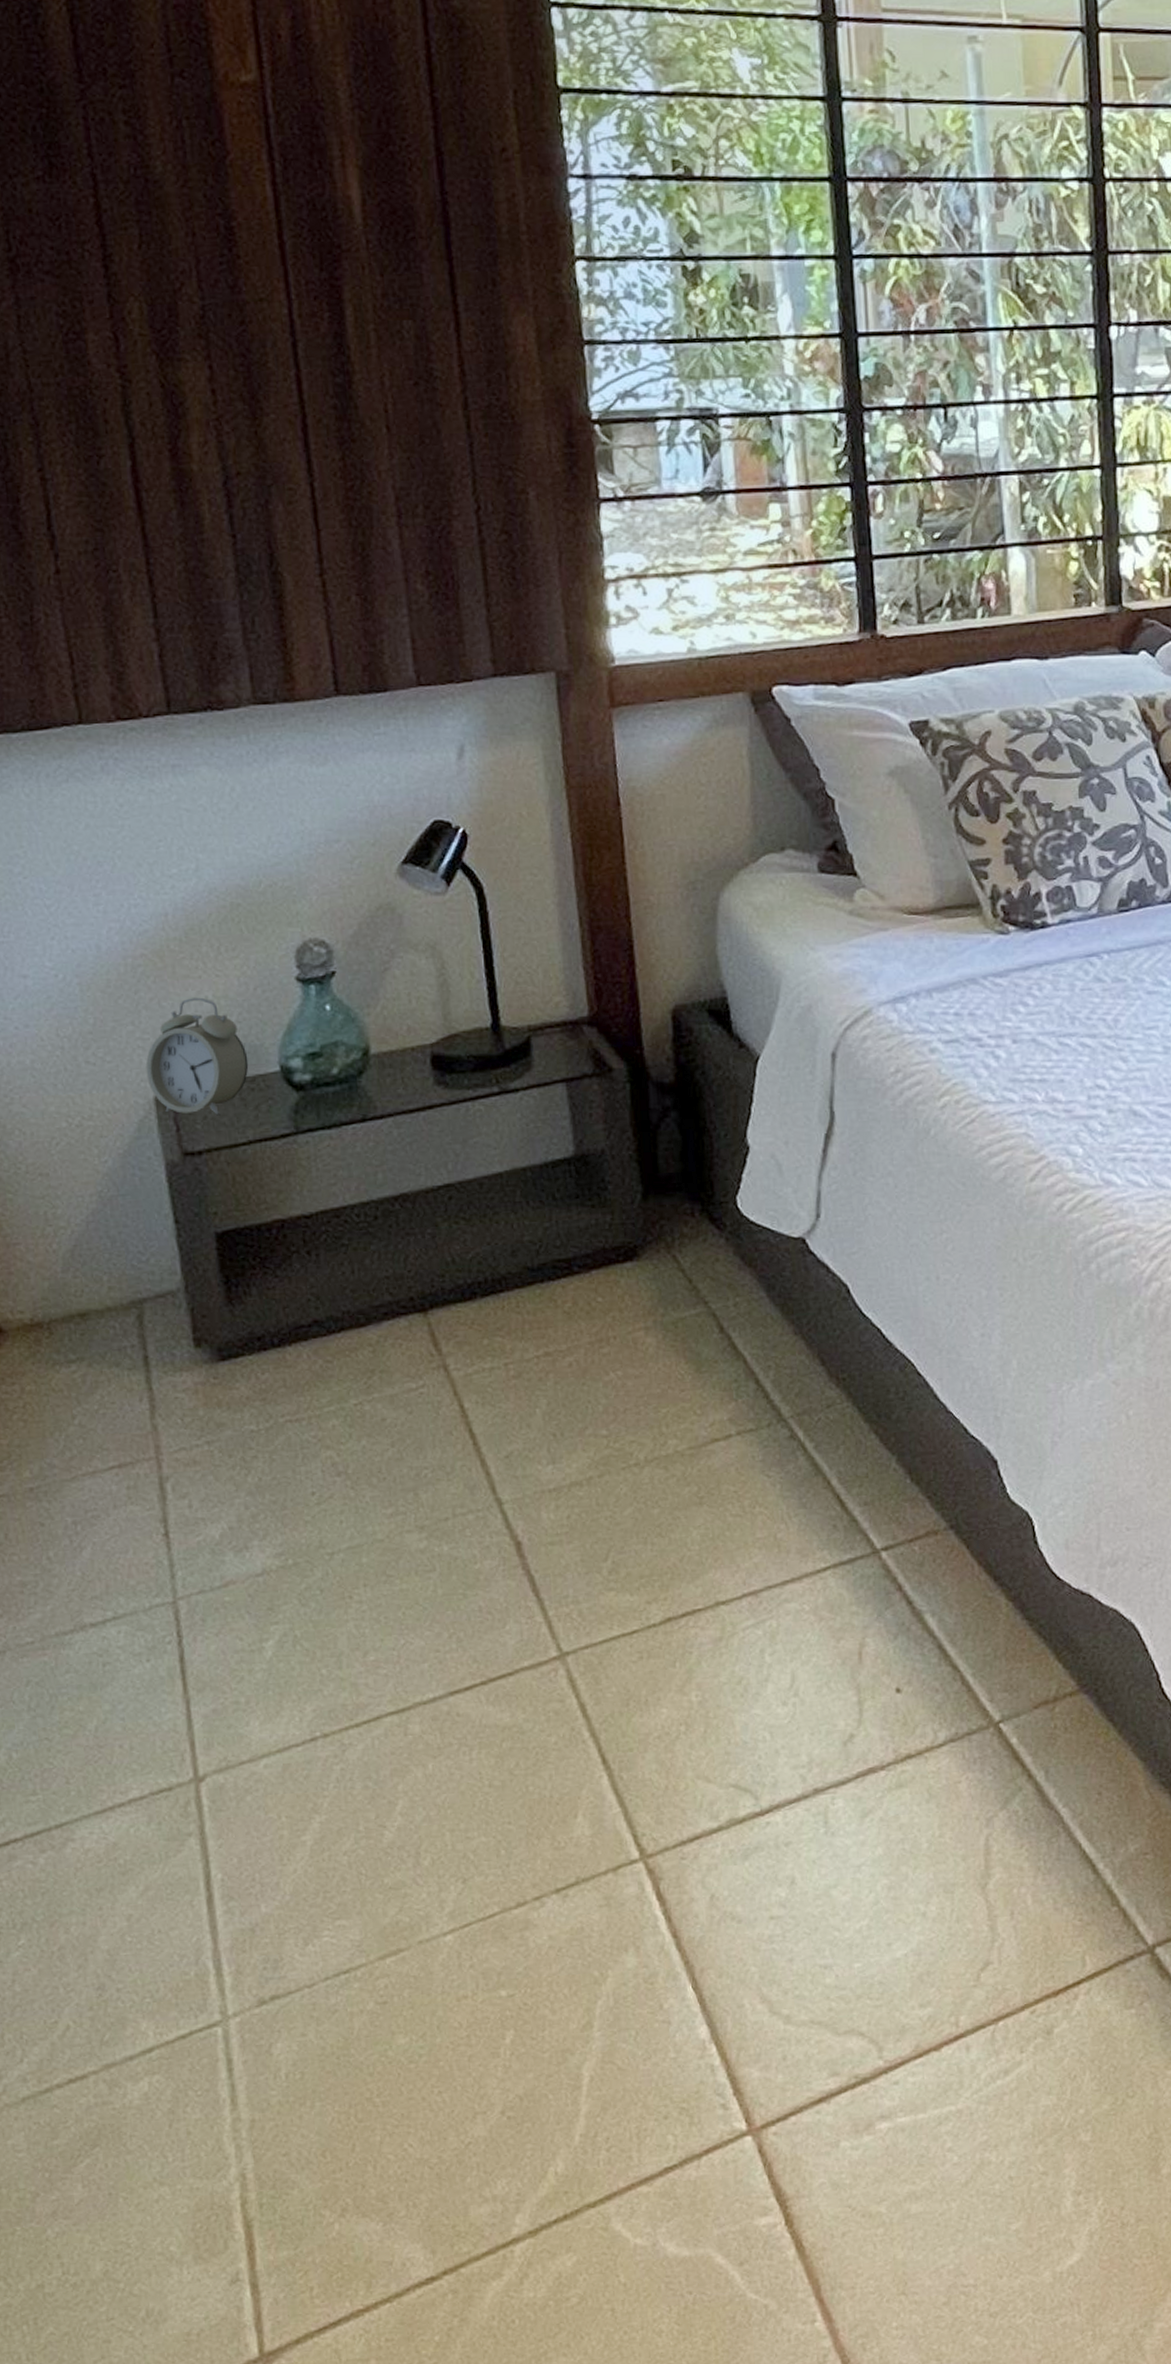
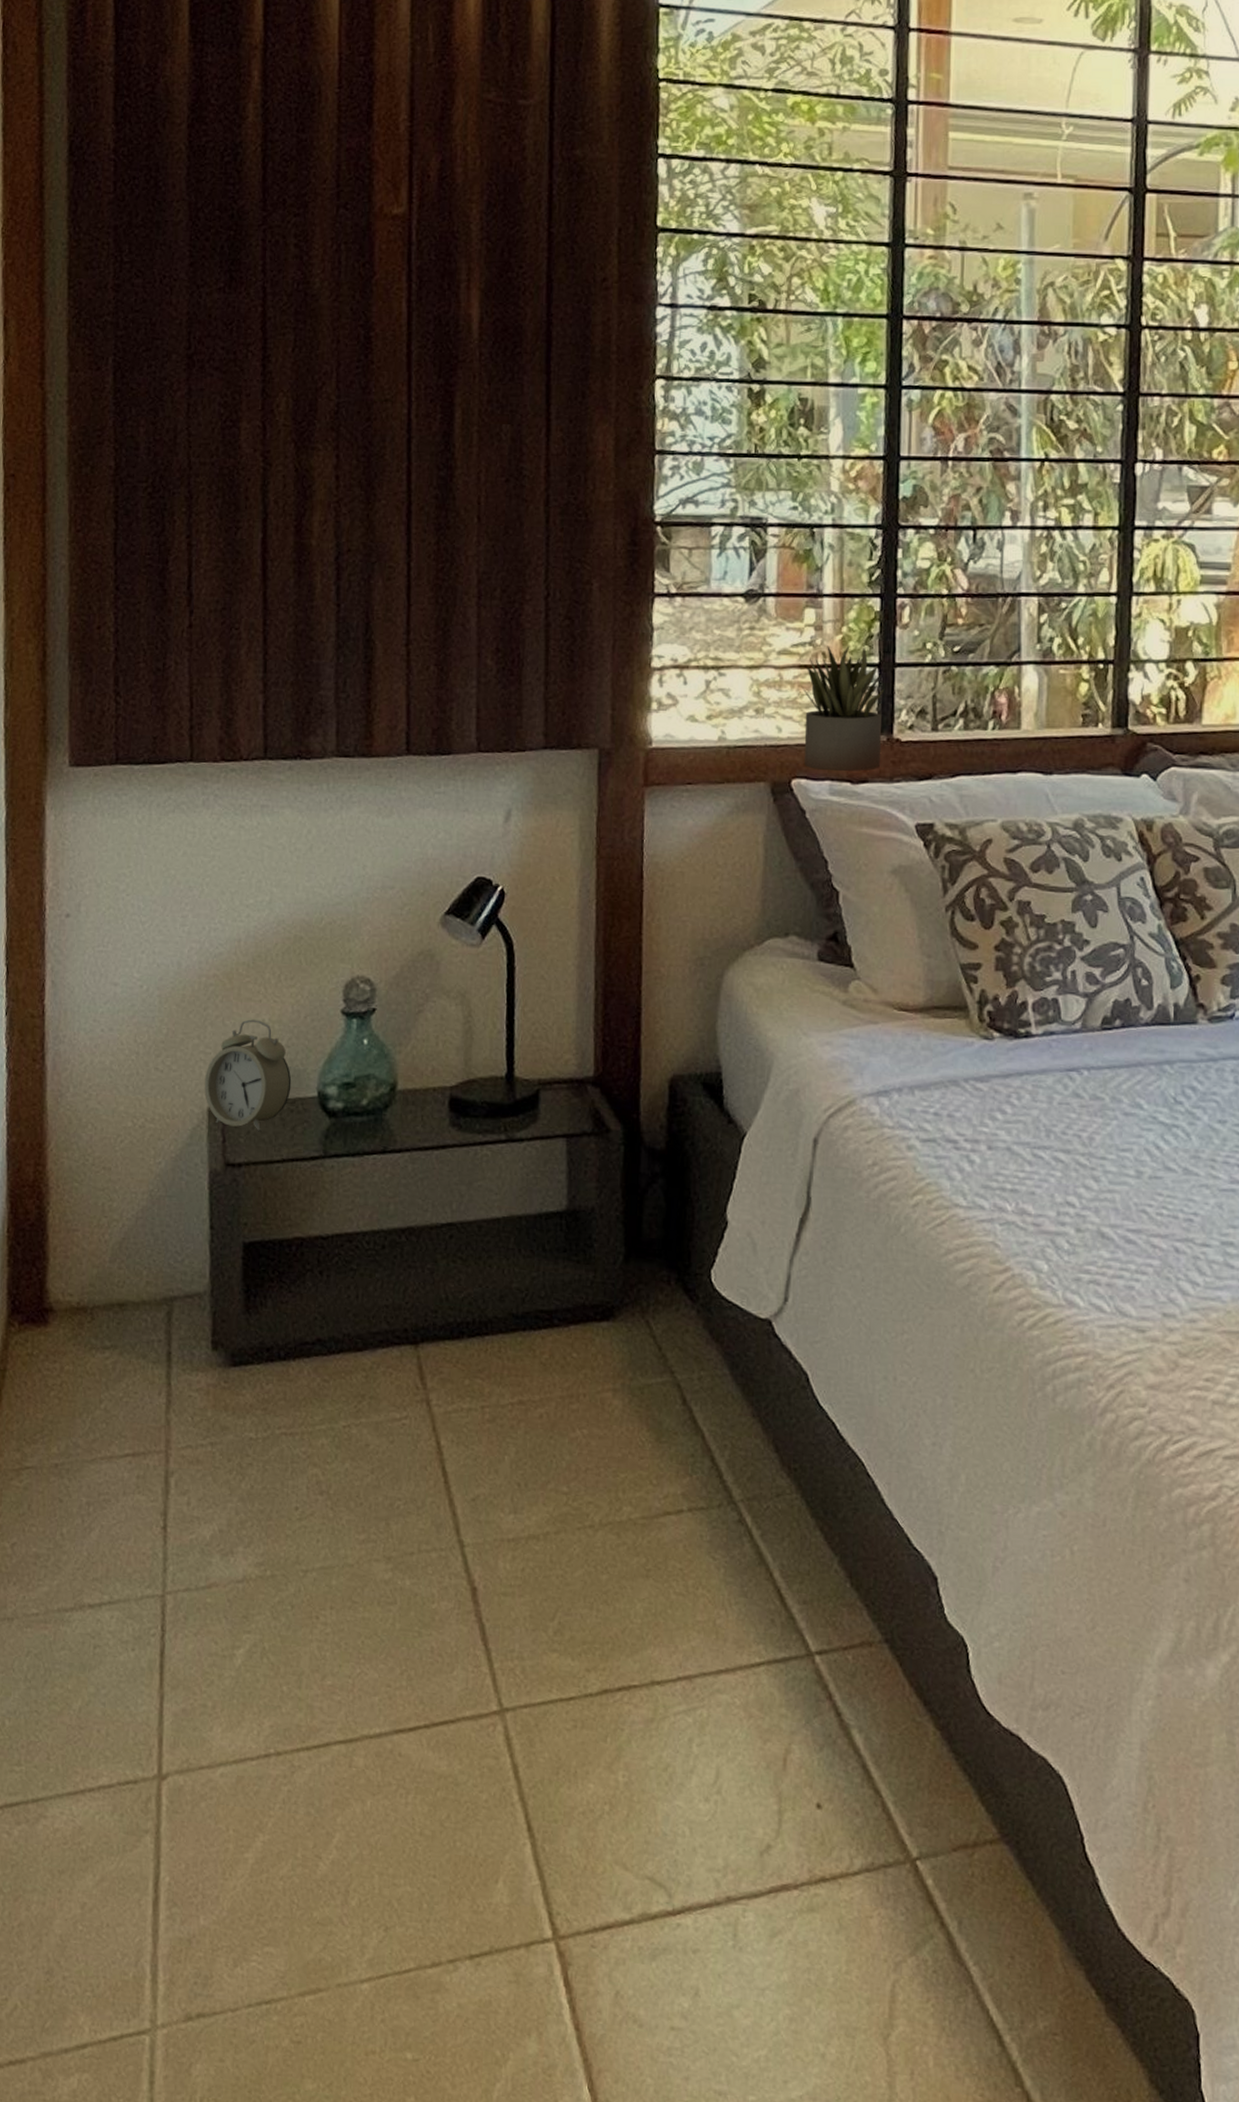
succulent plant: none [773,540,867,675] -> present [801,645,885,772]

